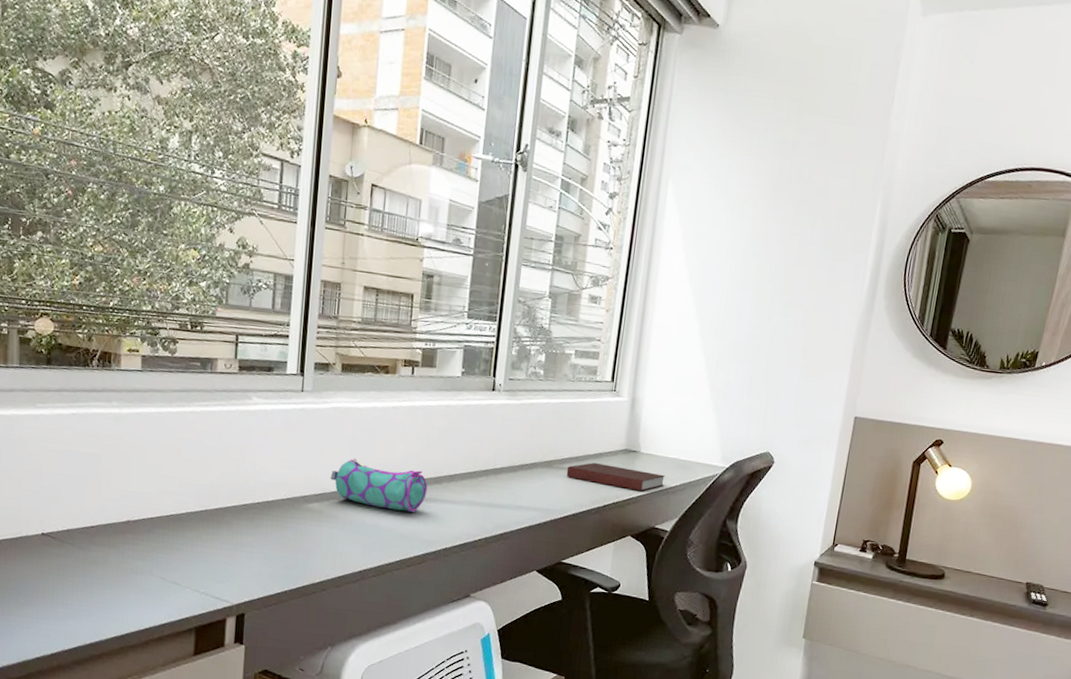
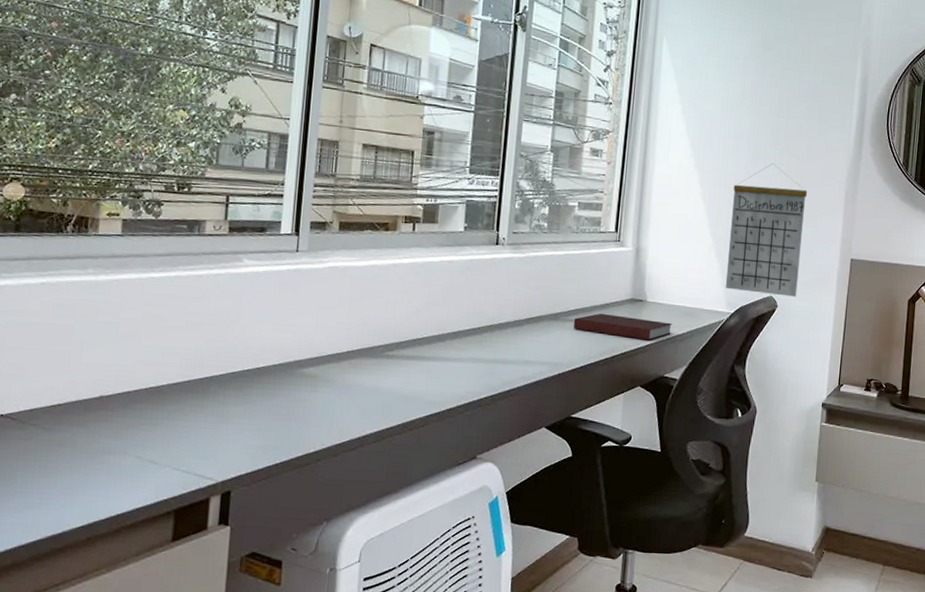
pencil case: present [330,457,428,513] -> none [326,318,430,374]
calendar: none [721,314,813,454] -> present [725,163,808,297]

